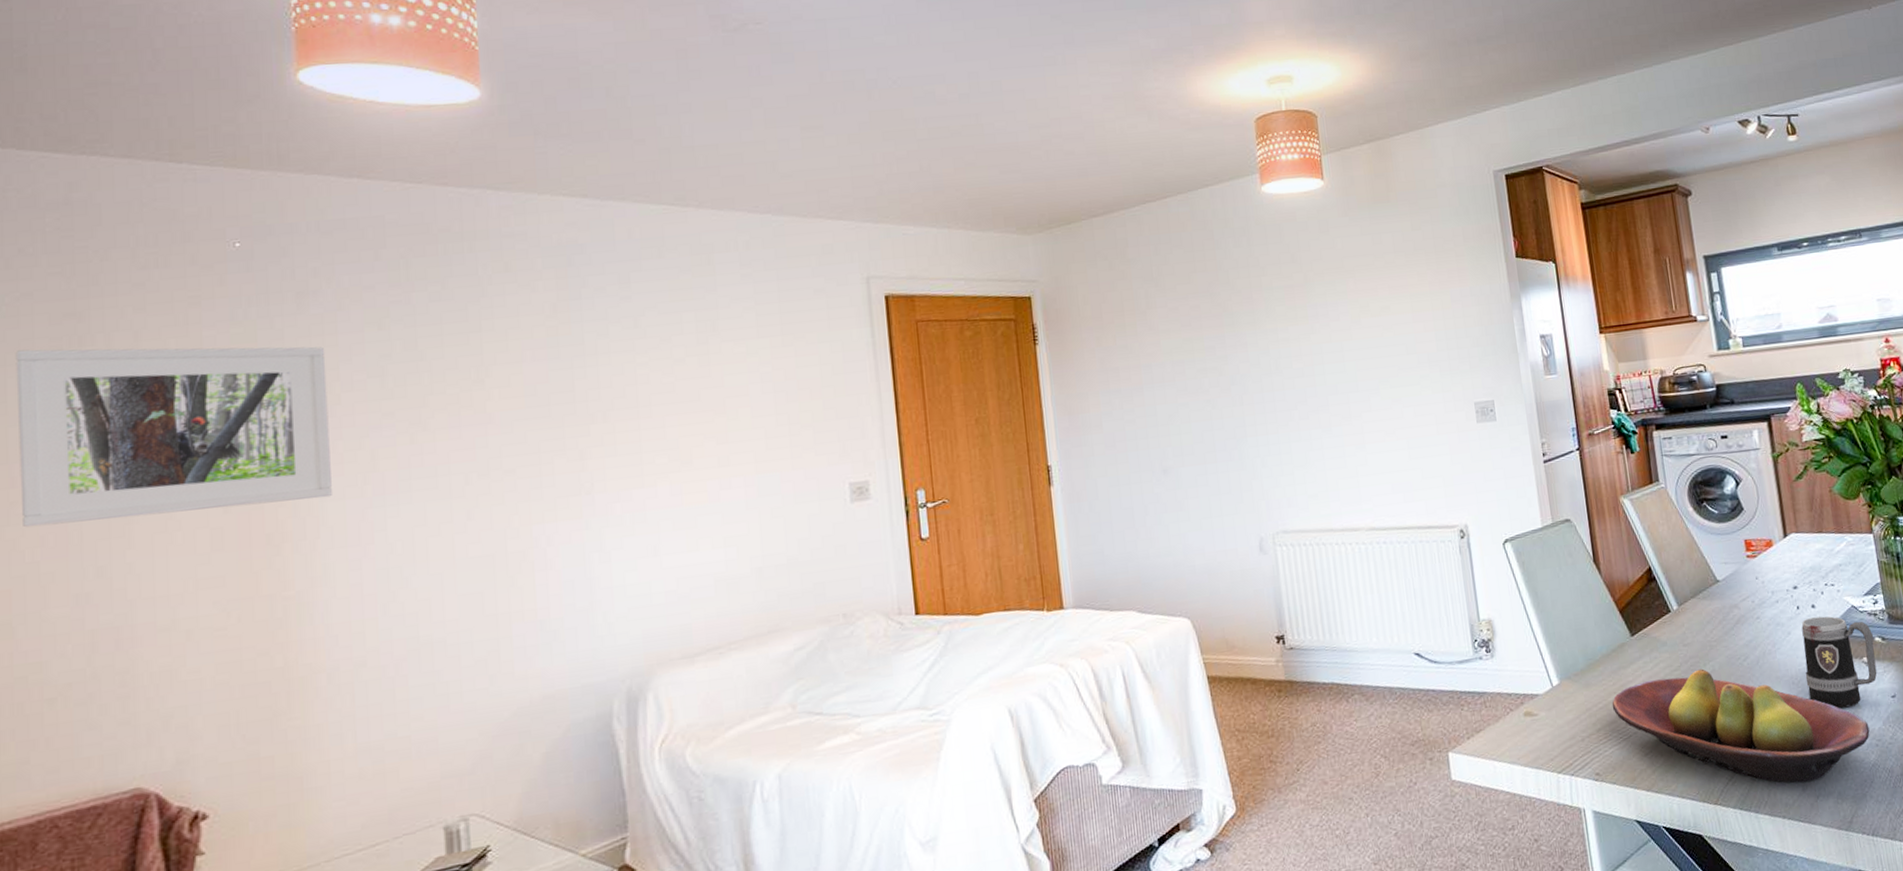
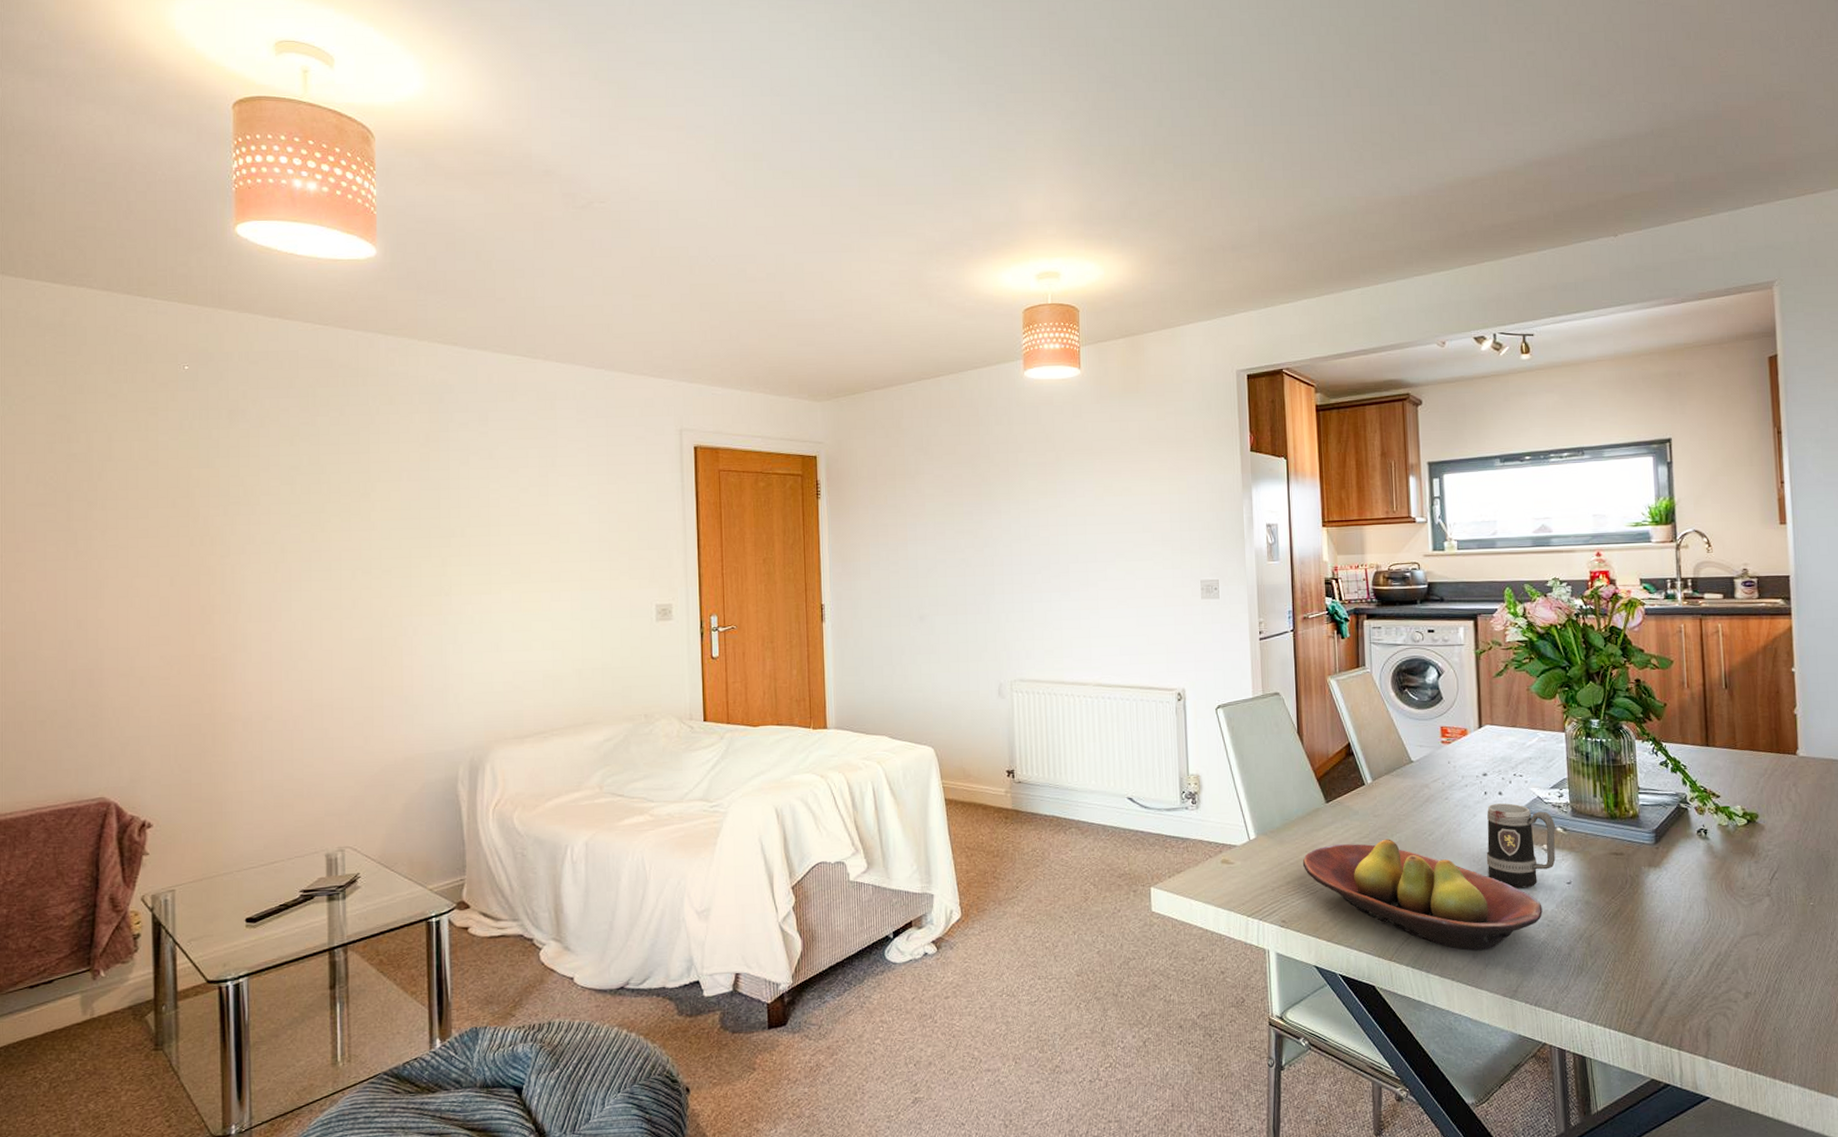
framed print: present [15,347,332,528] -> none [22,442,251,584]

